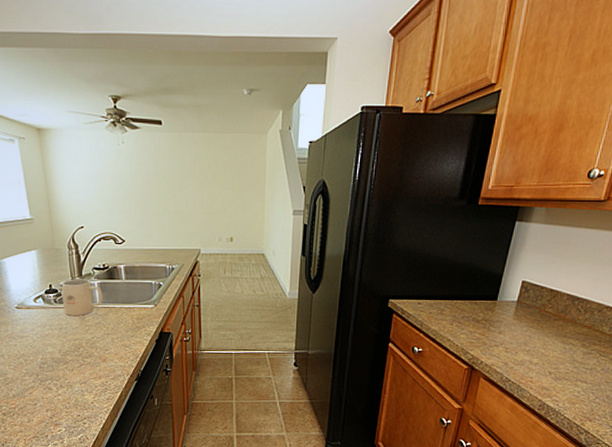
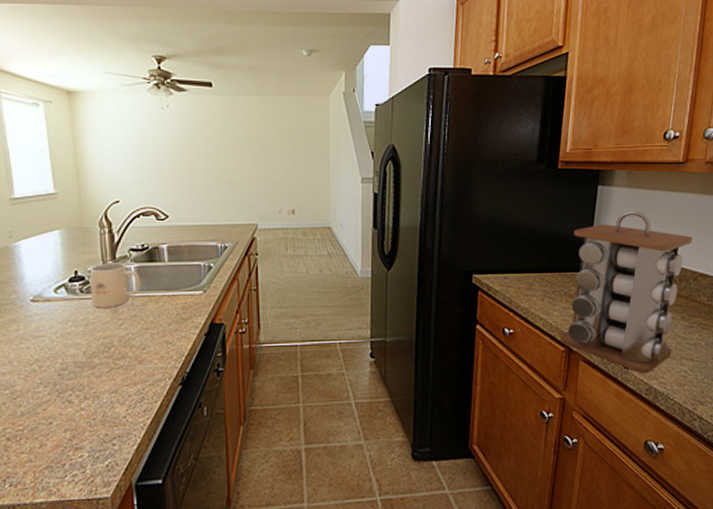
spice rack: none [464,246,604,392] -> present [560,211,693,374]

